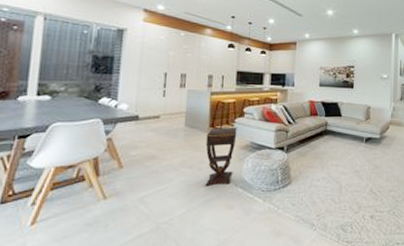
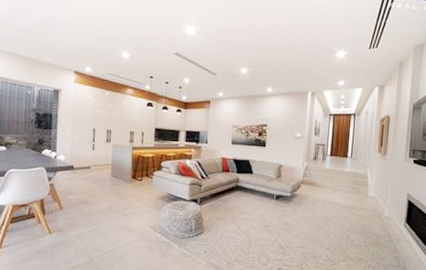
side table: present [205,127,237,186] -> none [128,179,156,230]

